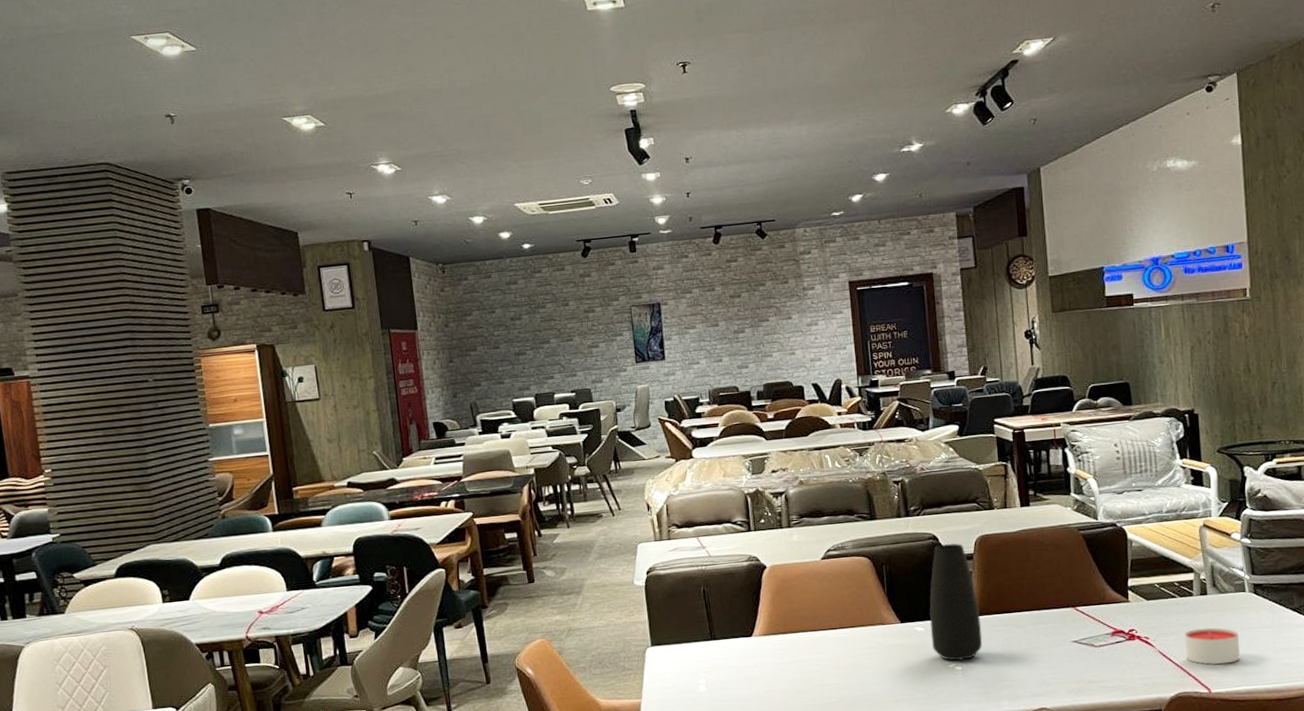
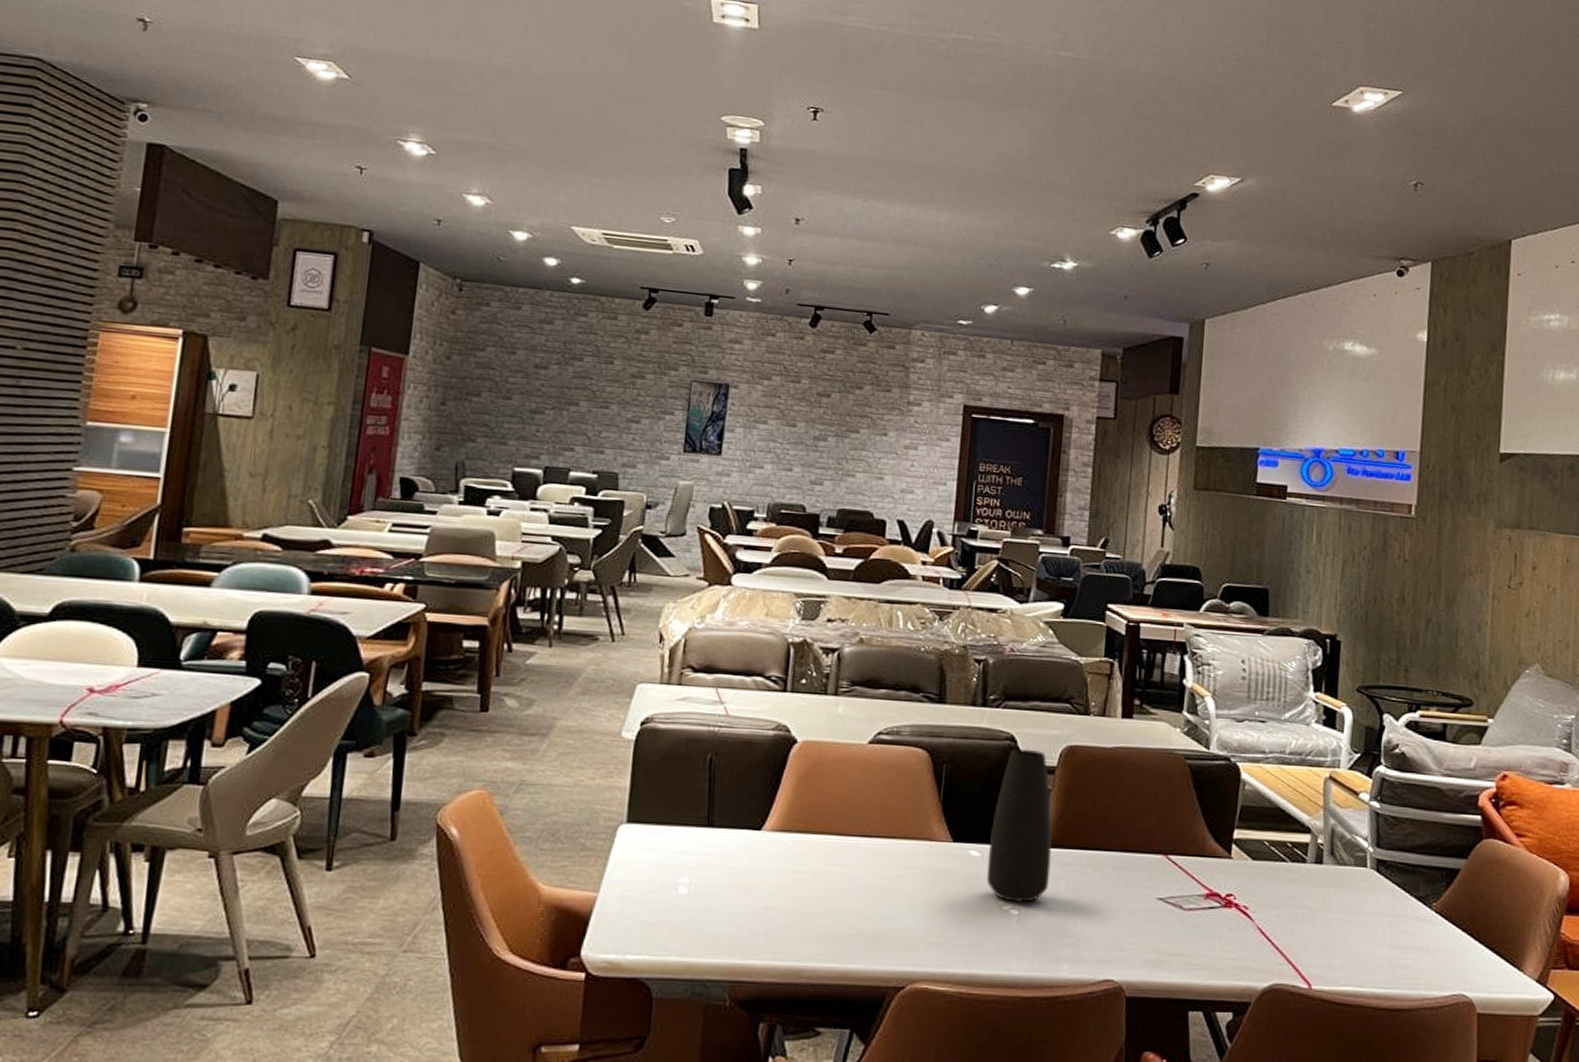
candle: present [1184,627,1240,665] -> none [1288,905,1352,955]

